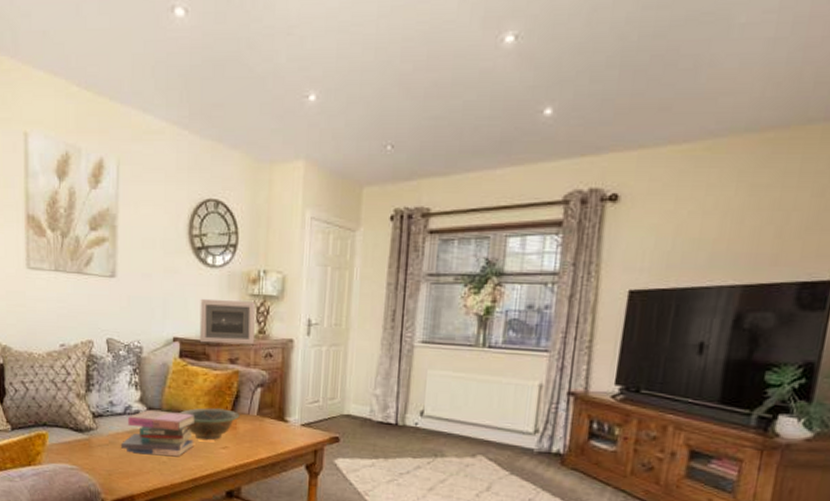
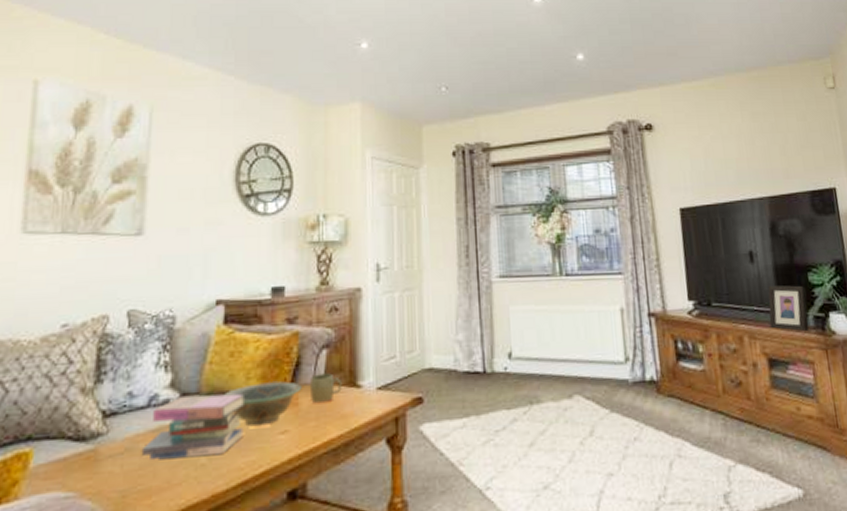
picture frame: present [199,298,255,346] -> none [249,250,317,303]
mug: none [245,406,272,431] -> present [309,373,342,404]
picture frame: none [702,379,759,431] -> present [768,285,809,332]

